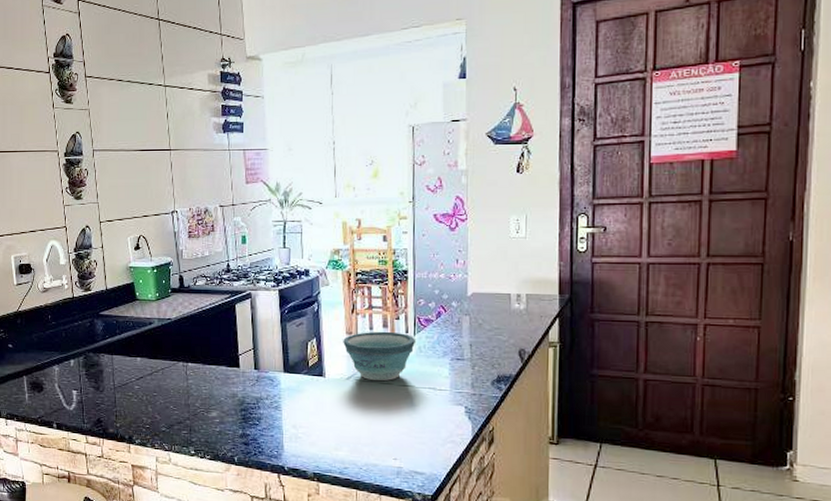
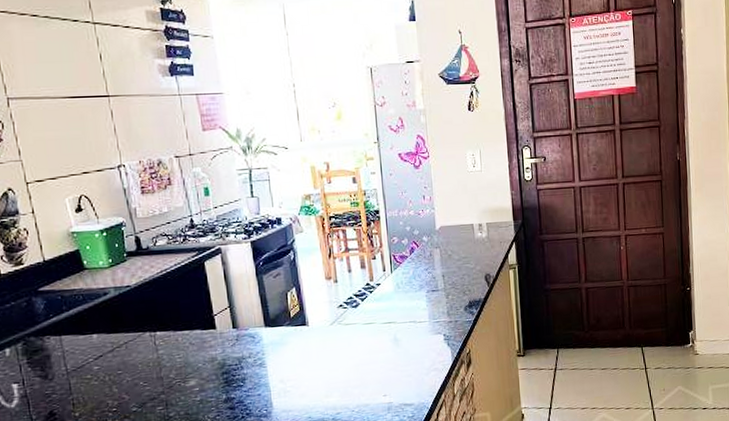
bowl: present [343,331,416,381] -> none [323,271,394,322]

